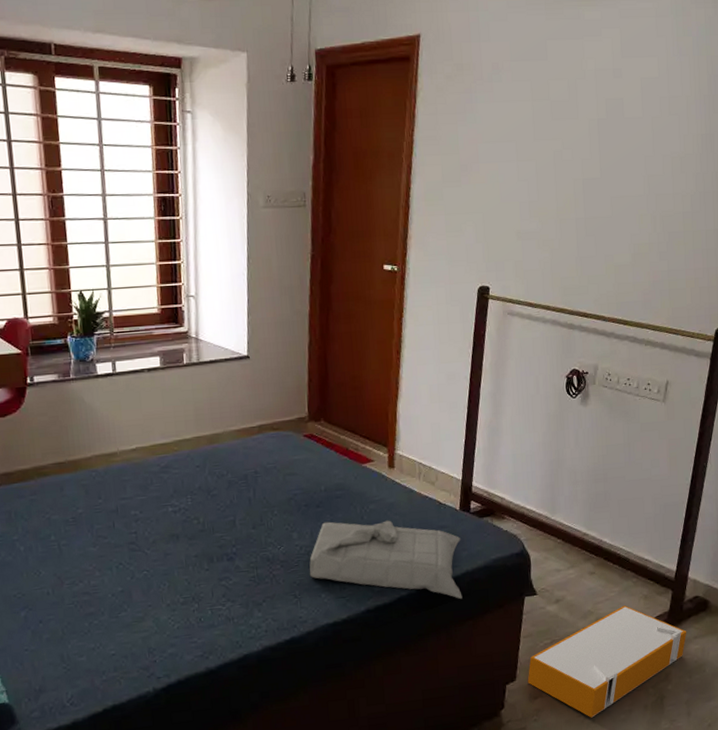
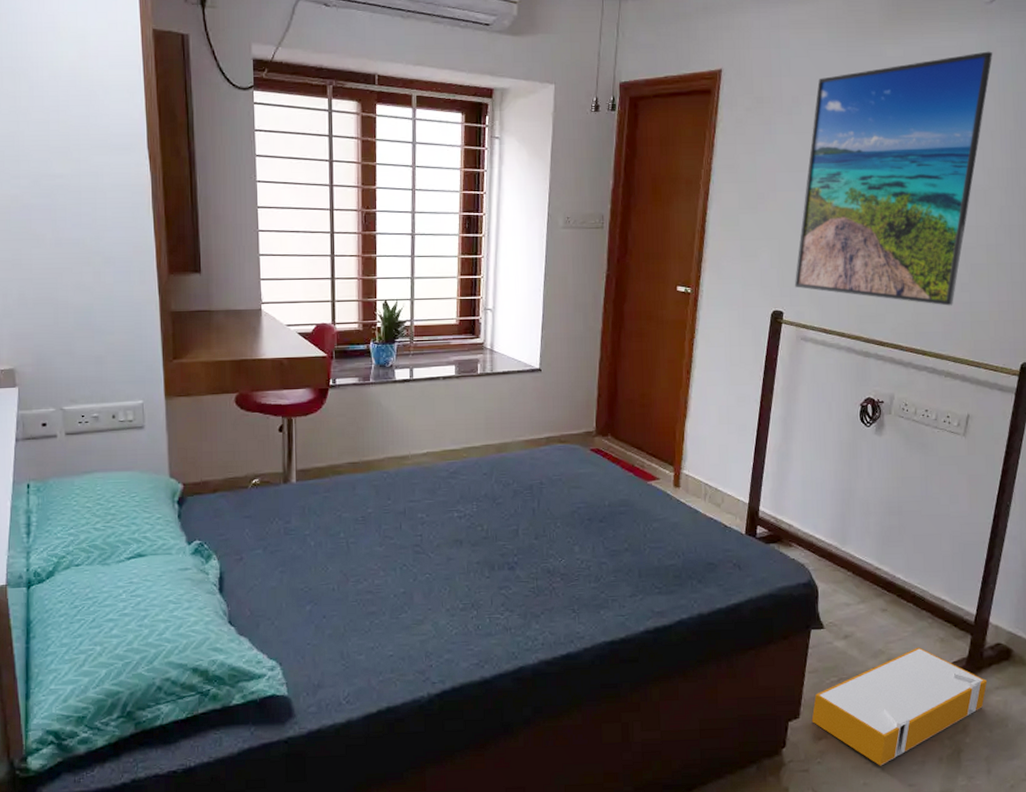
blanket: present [309,520,463,599] -> none [589,537,746,626]
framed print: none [499,13,688,275] -> present [794,51,993,306]

